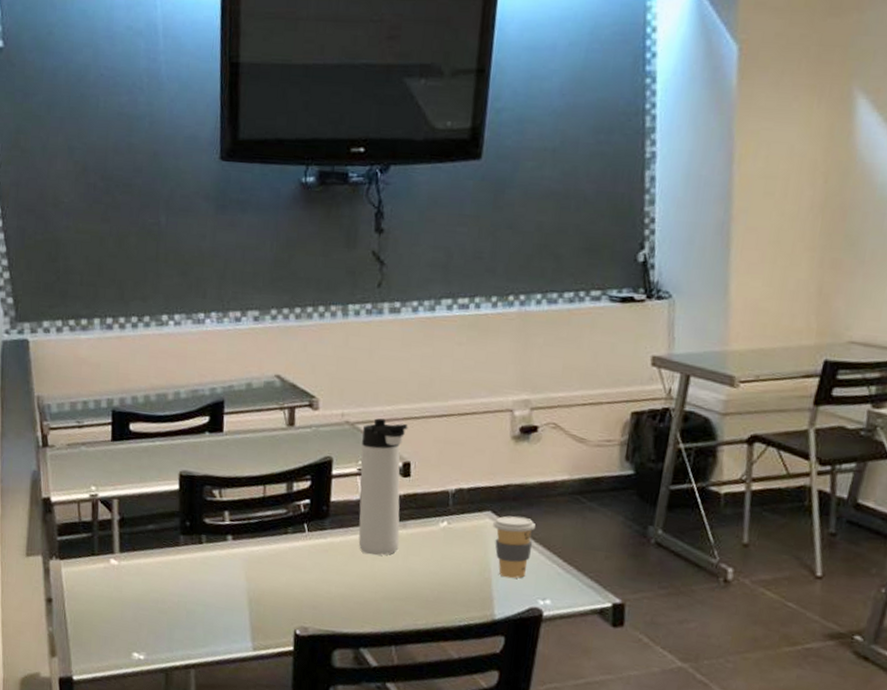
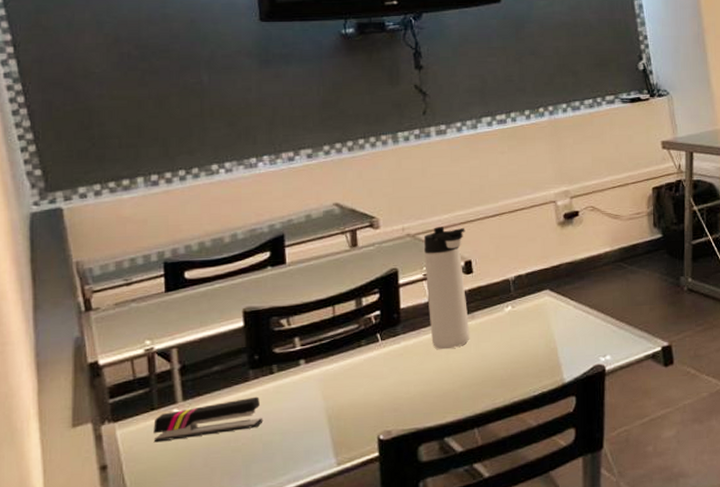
stapler: none [92,560,189,594] -> present [153,396,263,443]
coffee cup: present [493,515,535,579] -> none [552,289,588,345]

